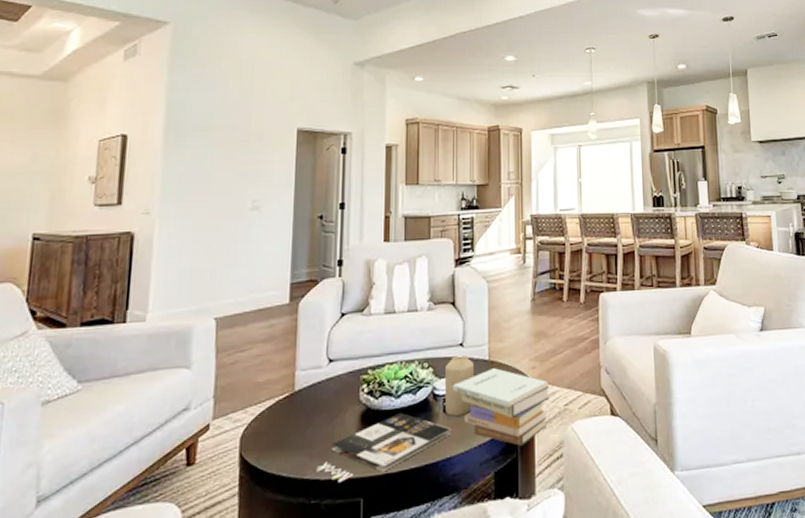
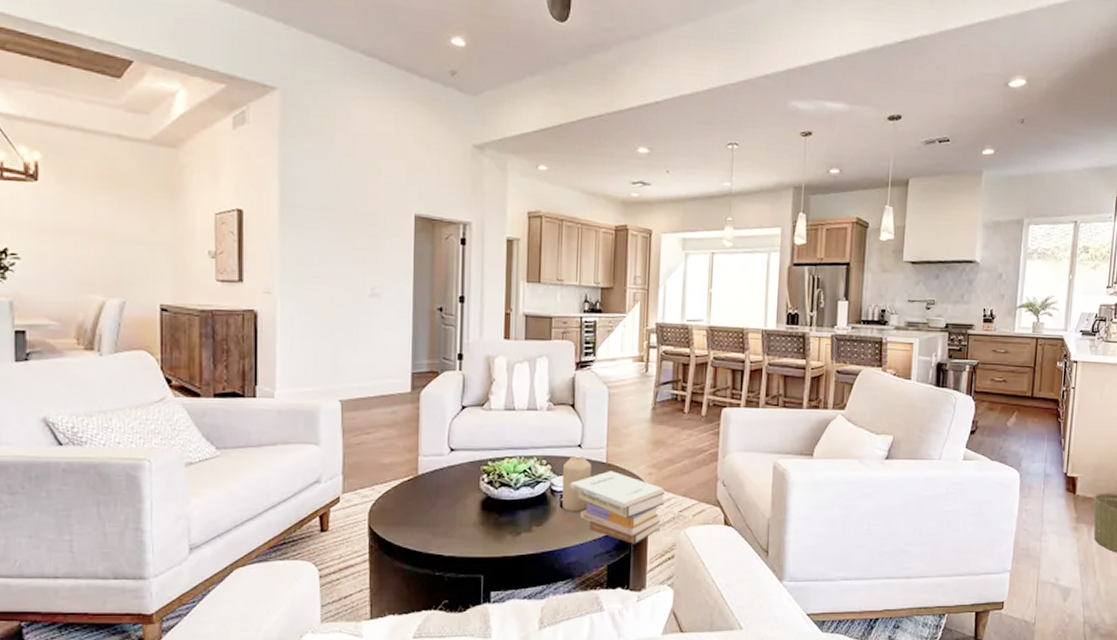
magazine: present [315,413,451,484] -> none [439,504,567,560]

